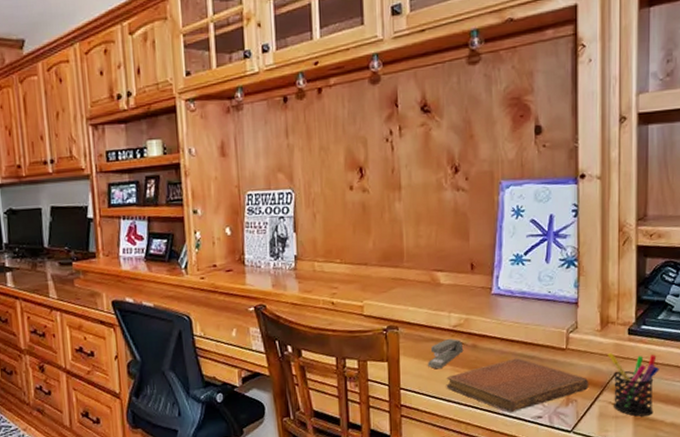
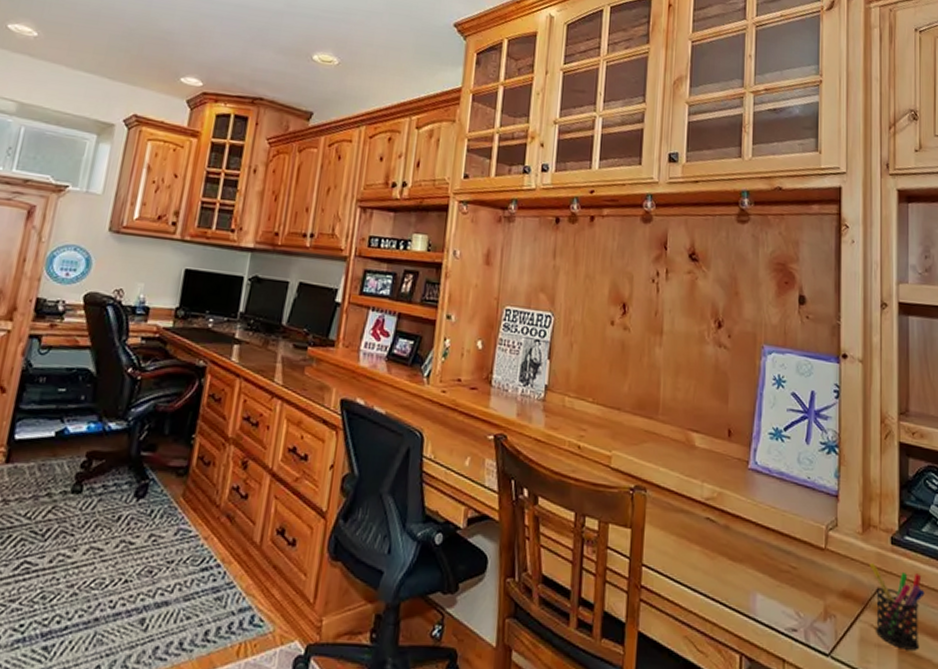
stapler: present [428,339,464,369] -> none [675,513,715,549]
notebook: present [446,358,589,413] -> none [693,550,849,619]

